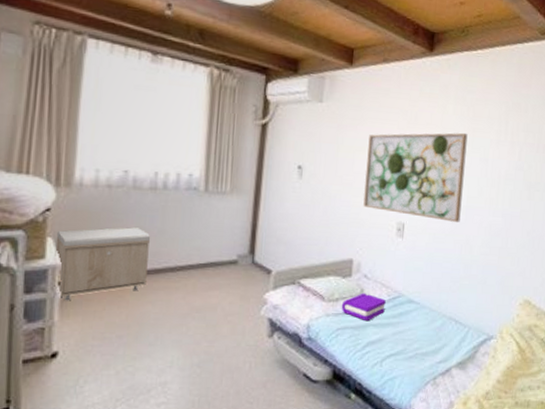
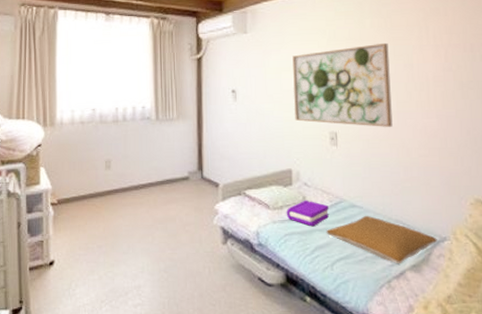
storage bench: present [55,227,151,301] -> none [46,154,117,218]
pillow: none [380,311,485,360] -> present [326,215,437,263]

